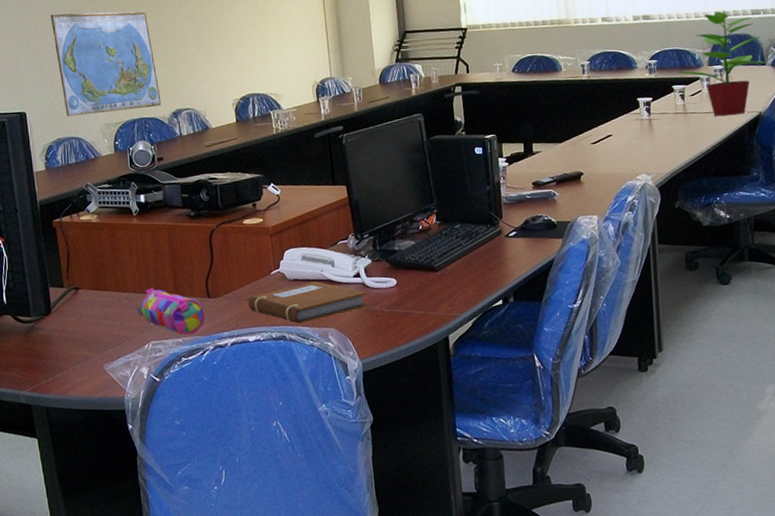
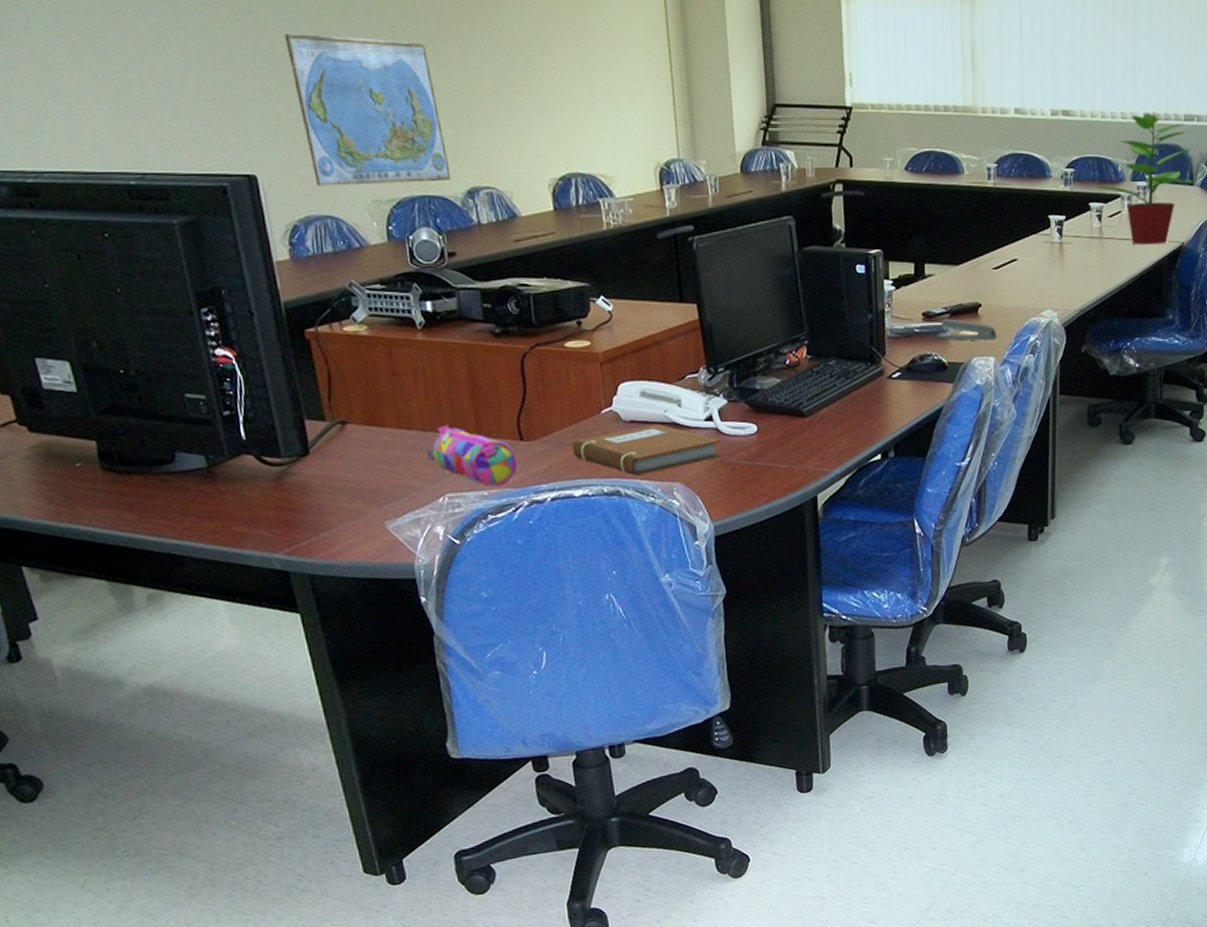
stapler: none [545,186,599,204] -> present [936,318,997,342]

